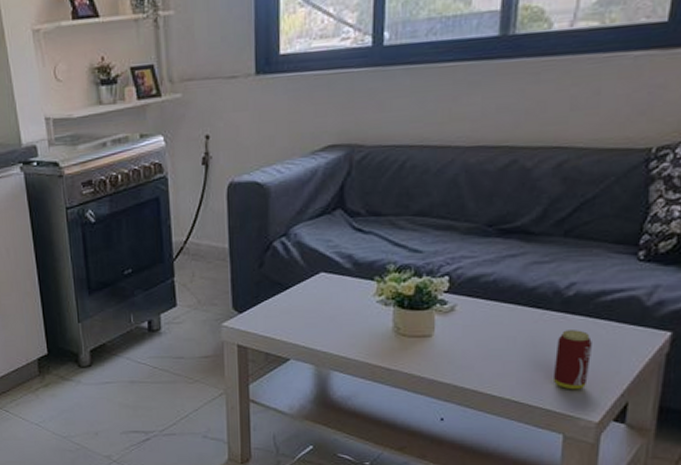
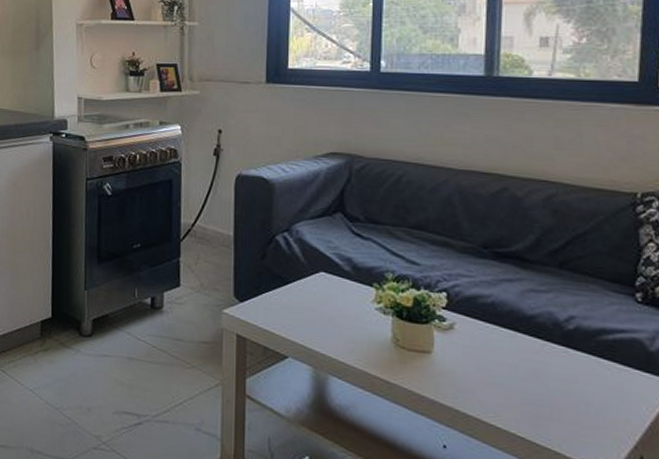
beverage can: present [552,330,592,390] -> none [559,365,598,434]

